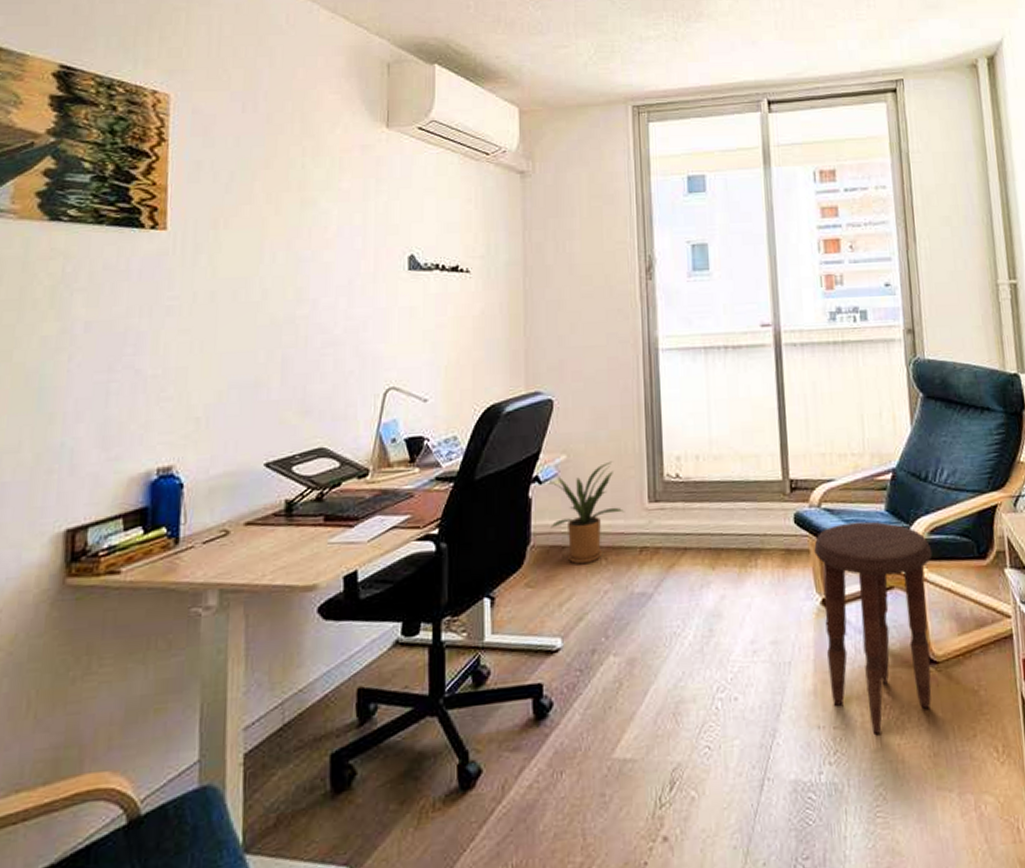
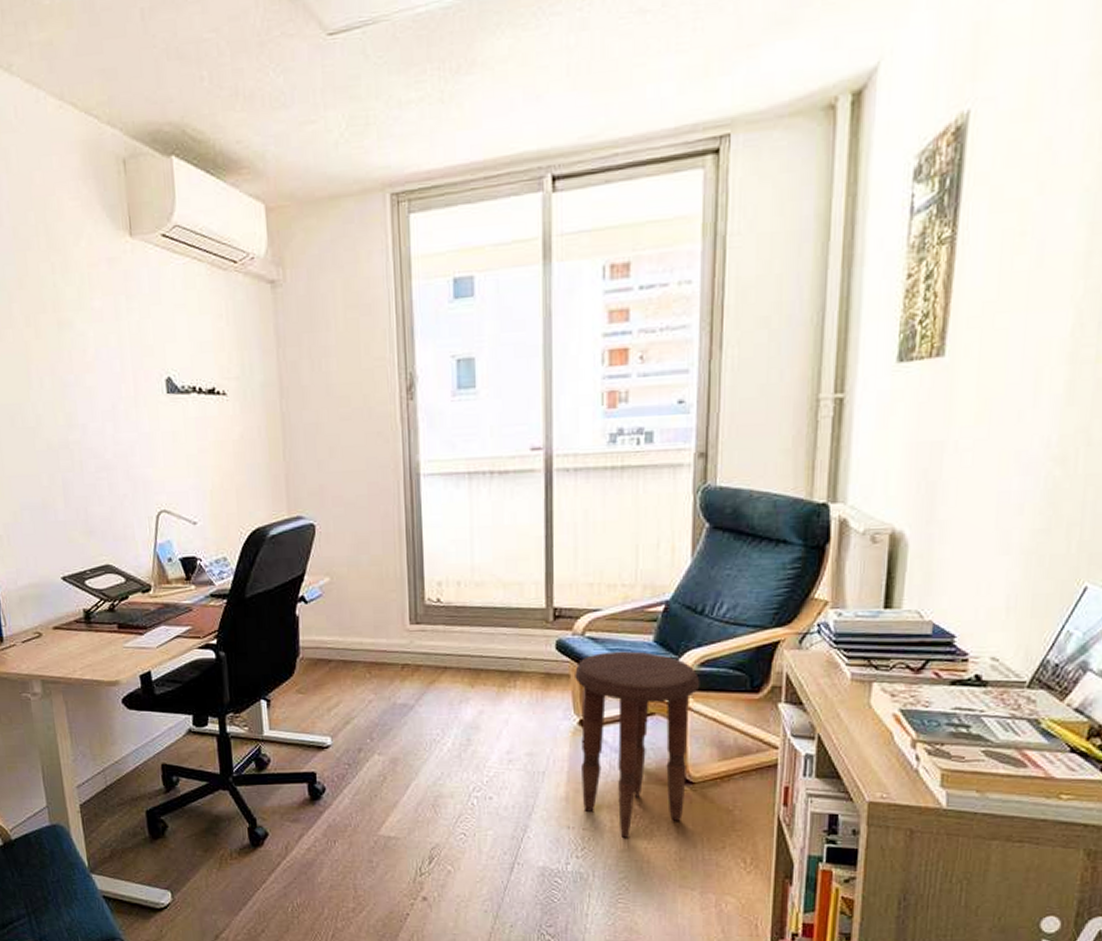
house plant: present [550,461,625,565] -> none [315,584,387,677]

